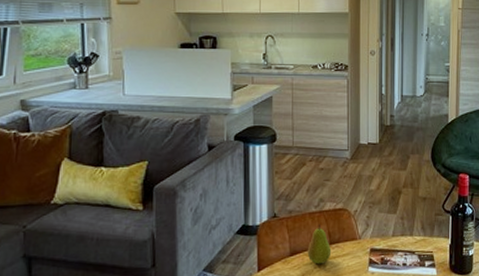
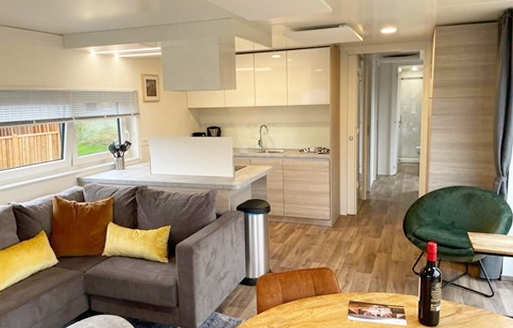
fruit: present [307,224,332,265] -> none [296,279,317,311]

